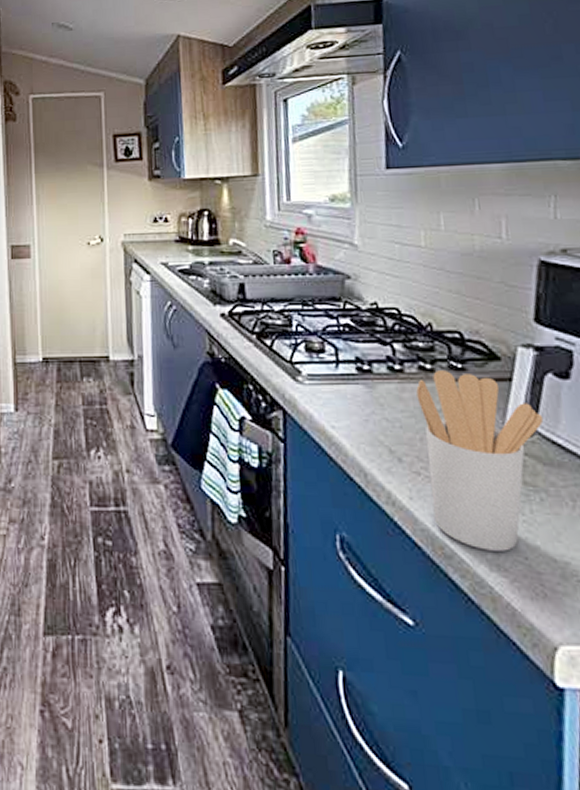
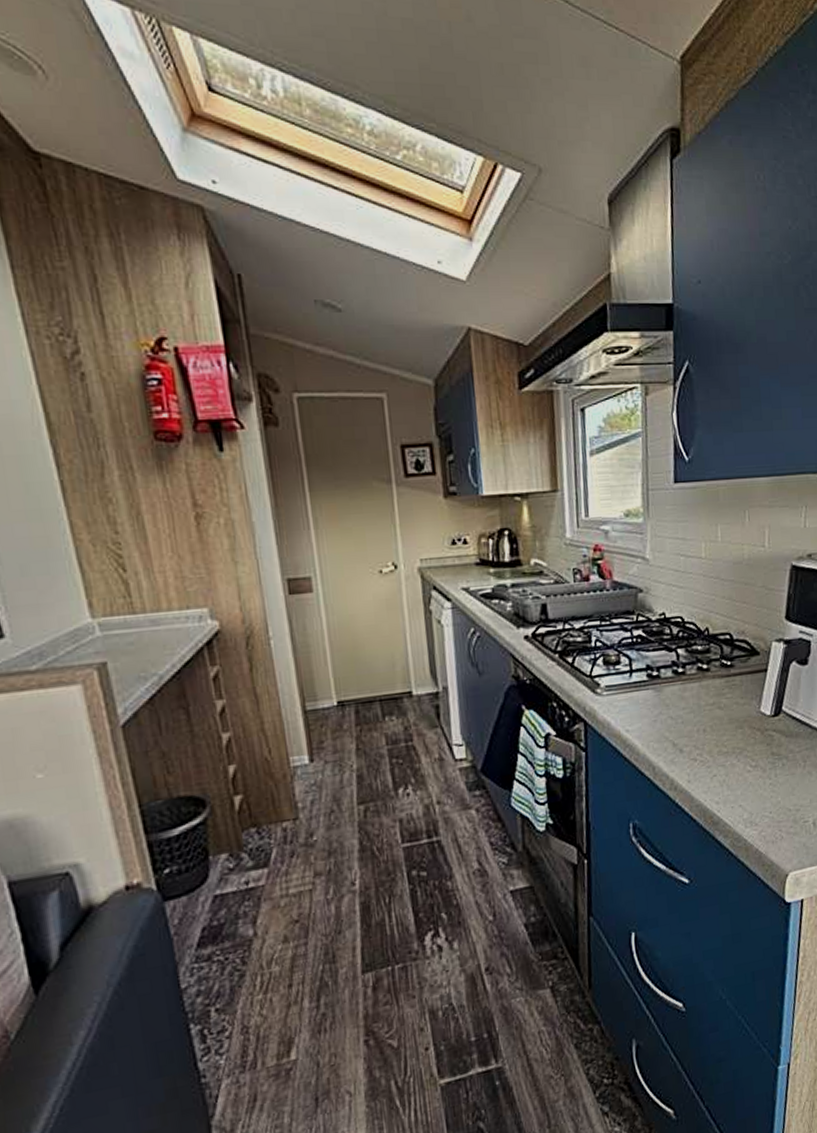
utensil holder: present [416,371,544,551] -> none [695,668,788,813]

